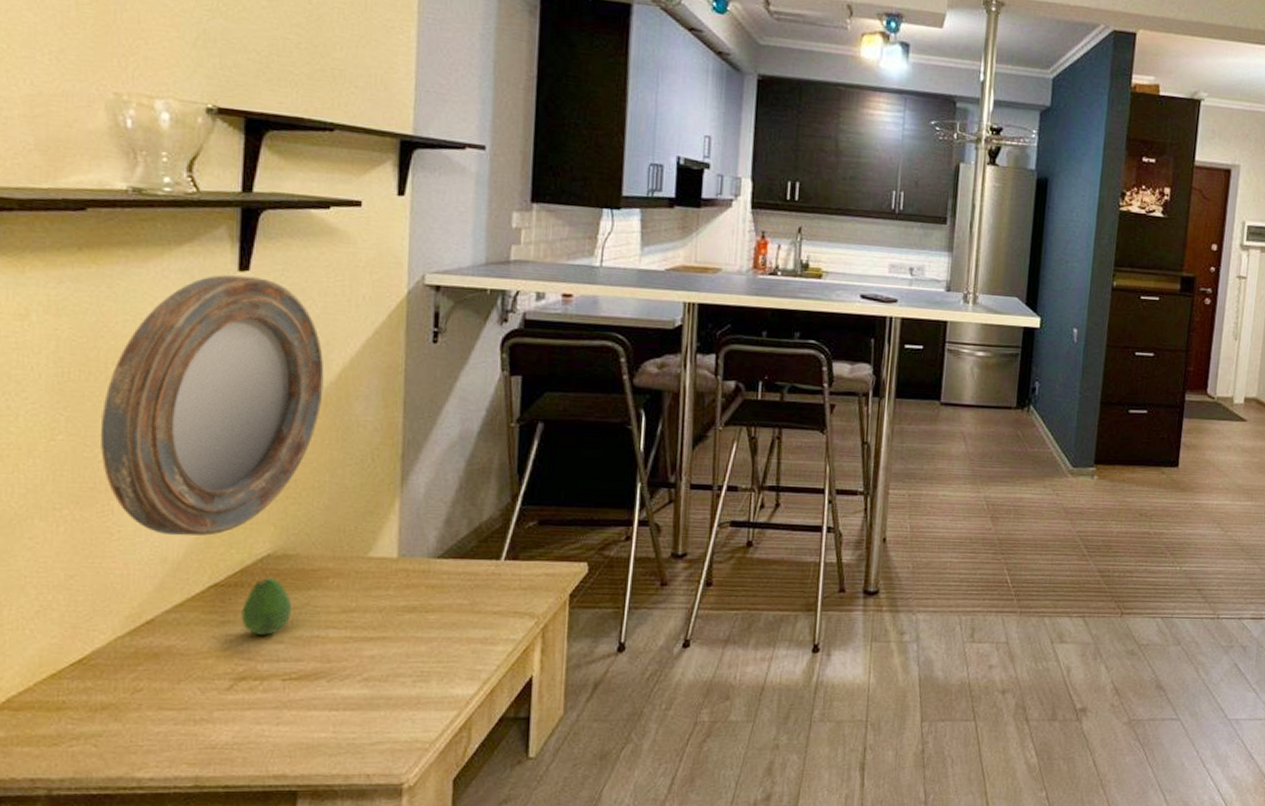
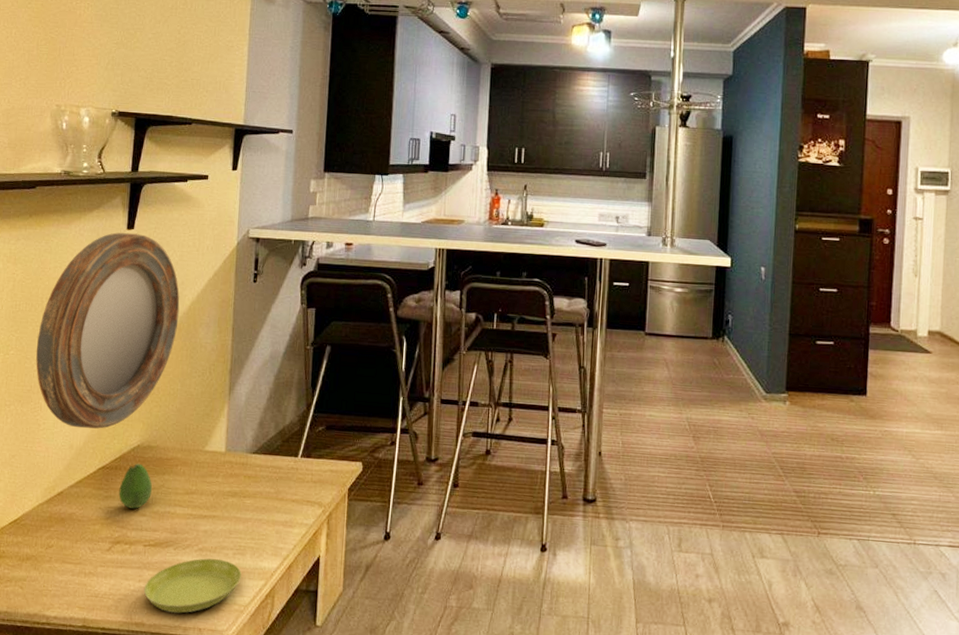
saucer: none [284,689,425,759] -> present [143,558,242,614]

